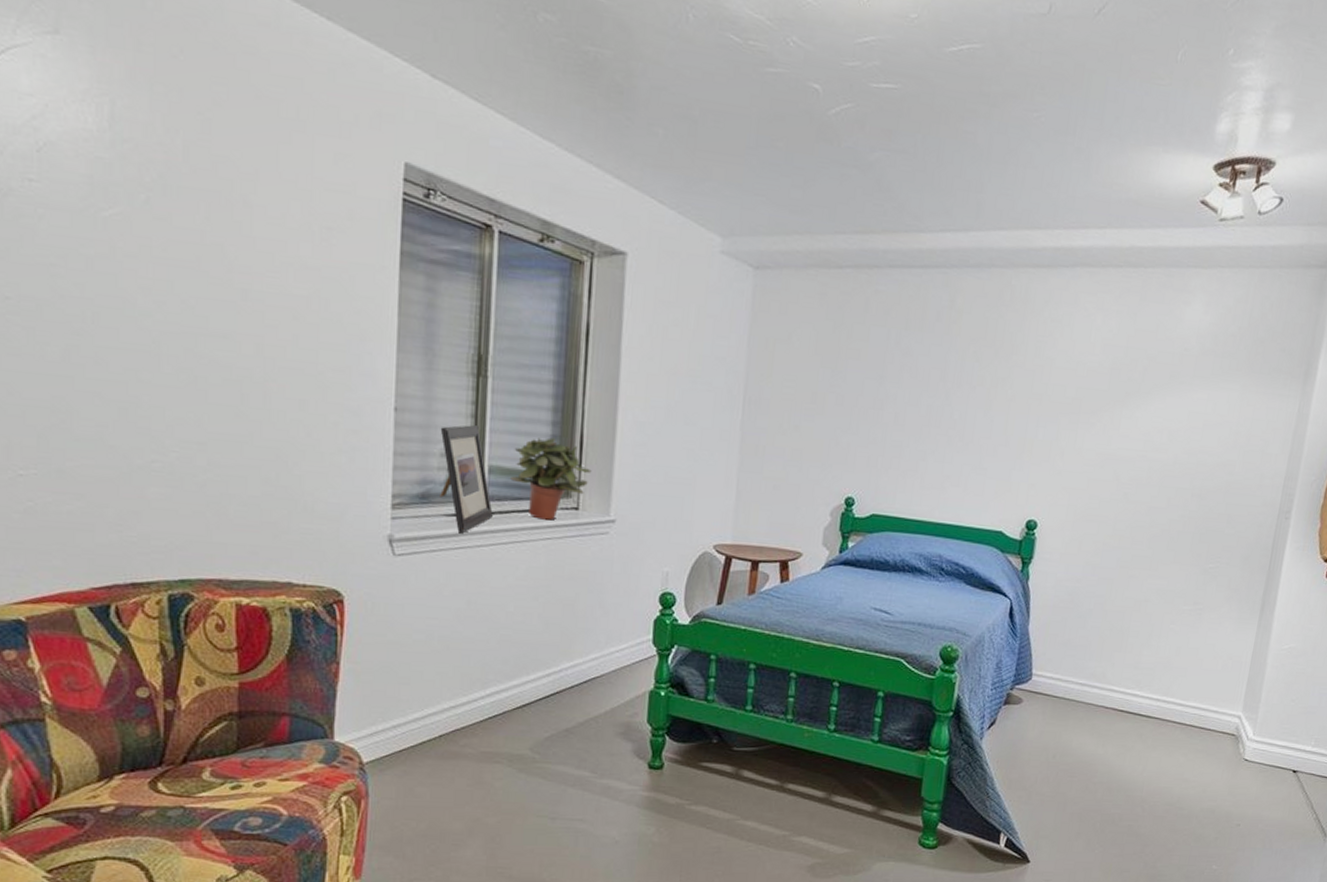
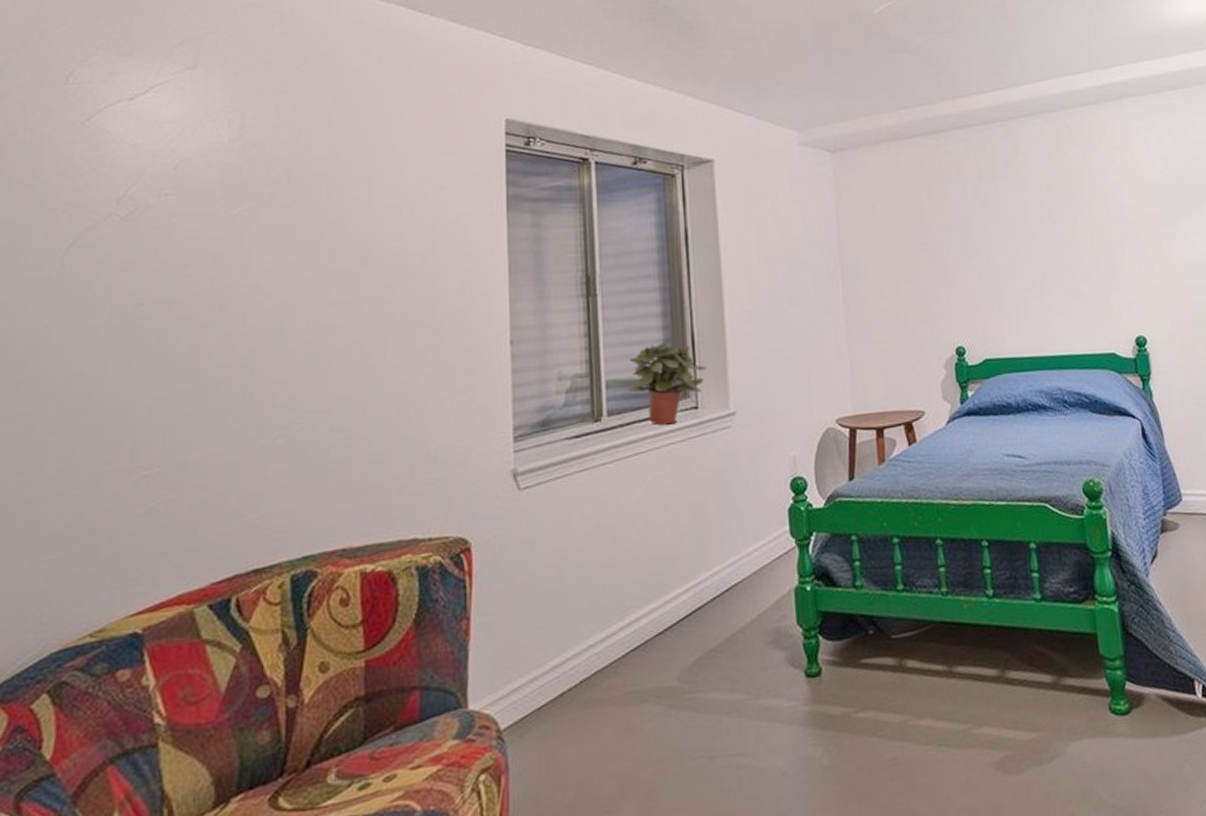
picture frame: present [440,425,493,534] -> none [555,344,614,455]

